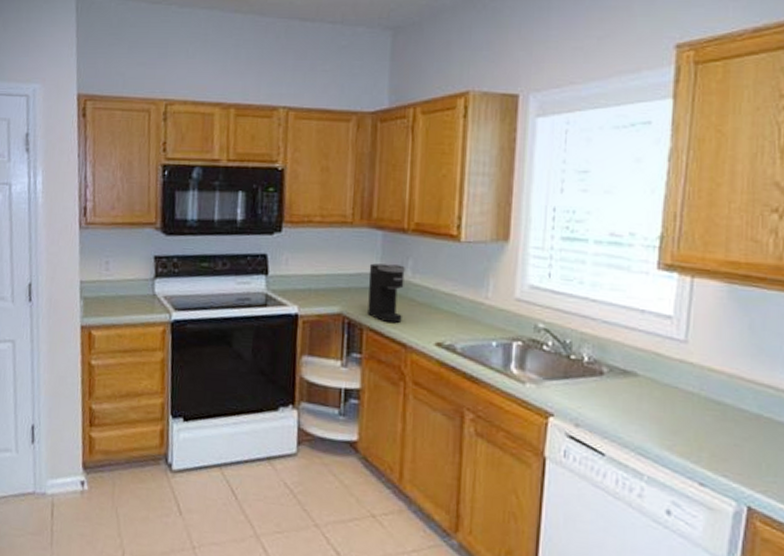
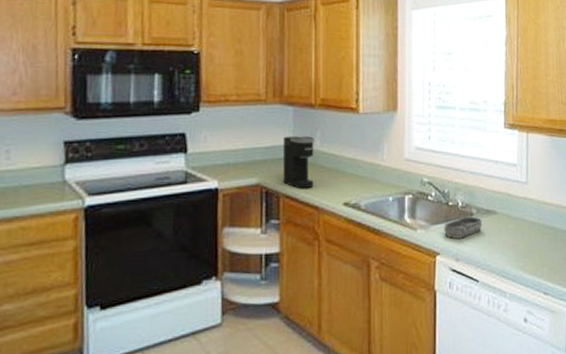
soap dish: none [560,374,616,401] -> present [443,216,483,239]

